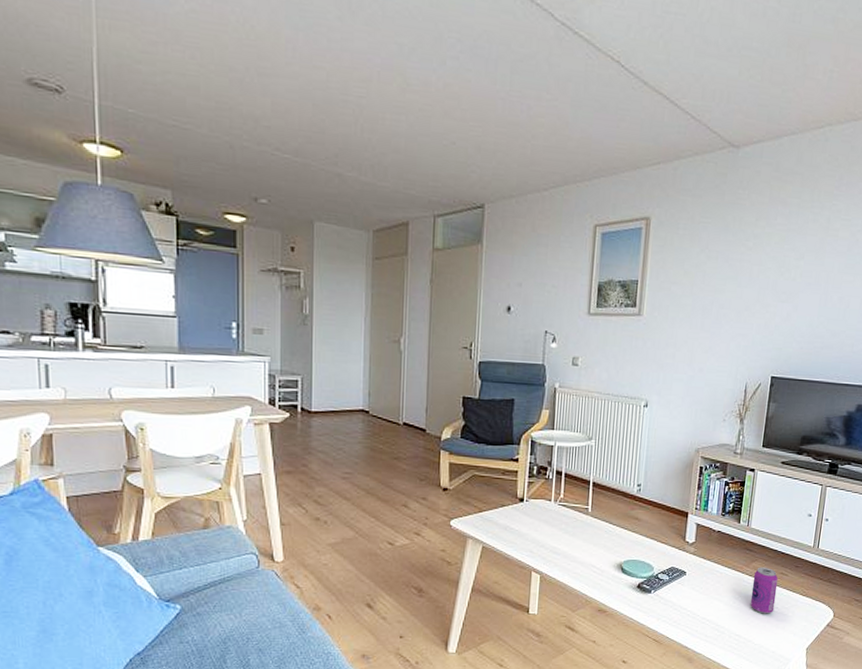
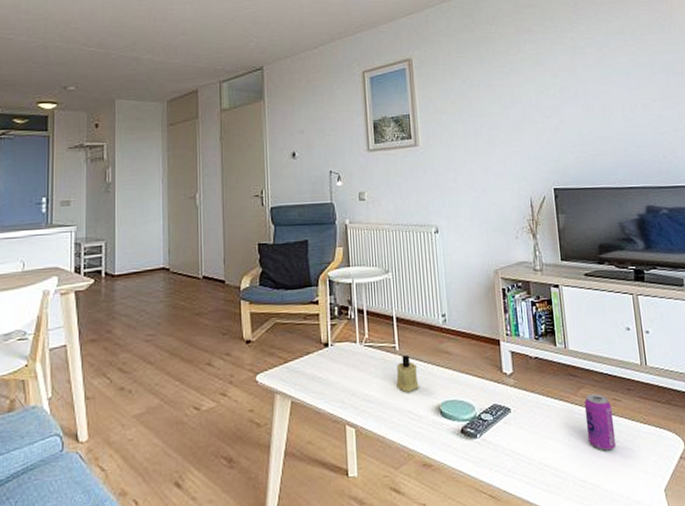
candle: none [584,517,607,549] -> present [396,355,419,392]

